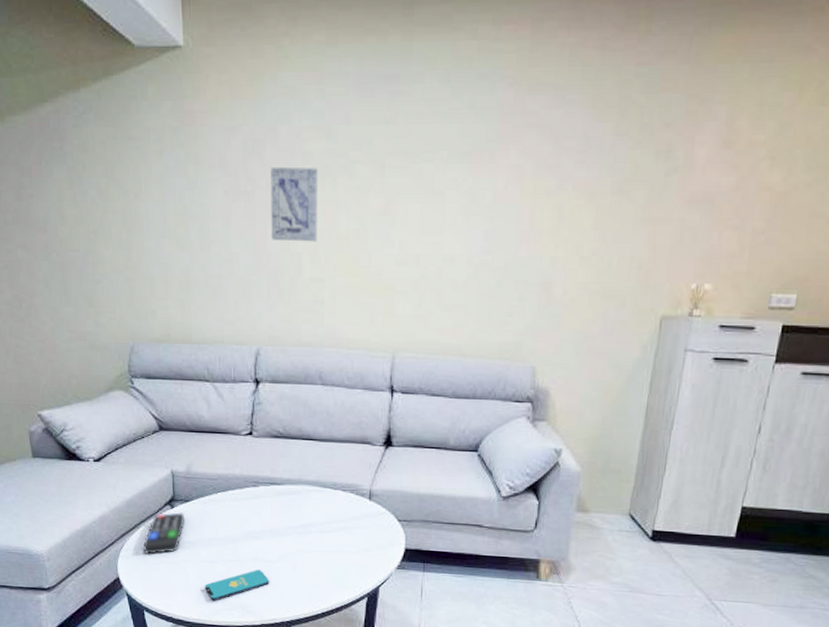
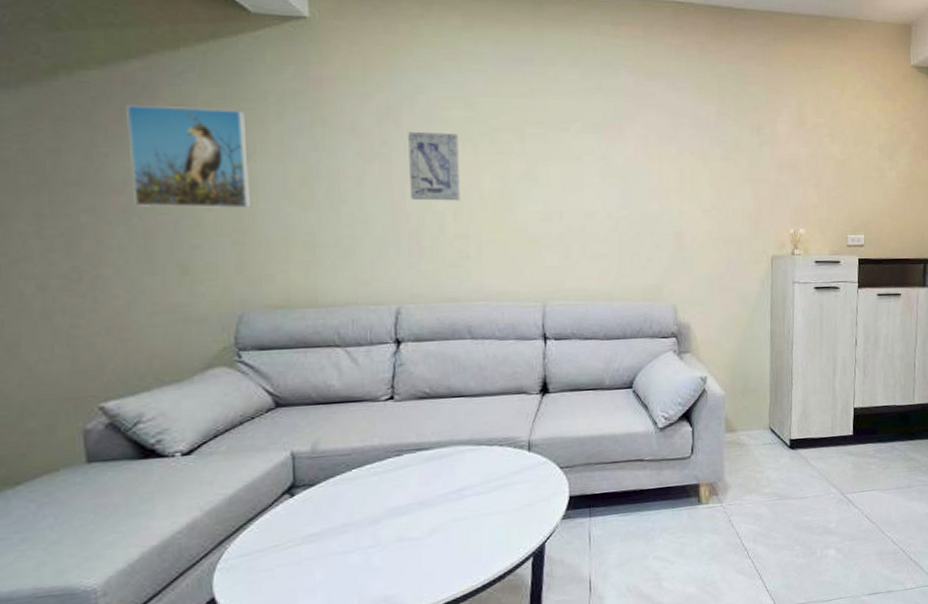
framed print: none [43,147,139,246] -> present [126,105,252,208]
remote control: present [142,512,185,555] -> none [249,500,310,561]
smartphone: present [204,569,270,601] -> none [335,549,419,600]

